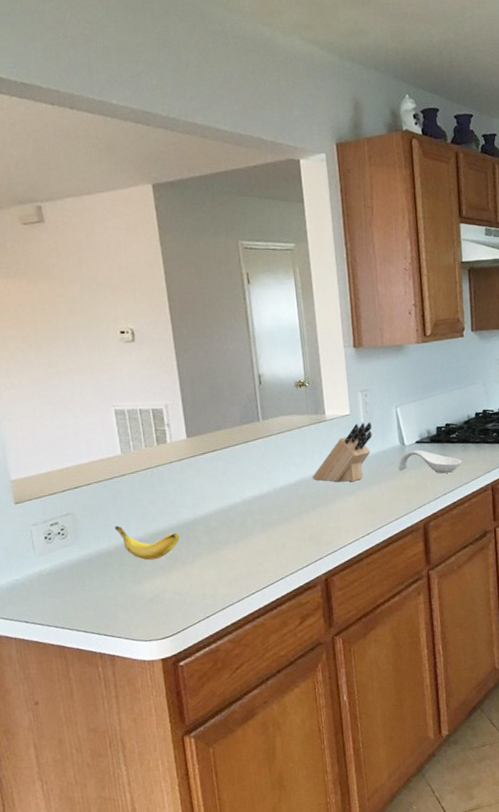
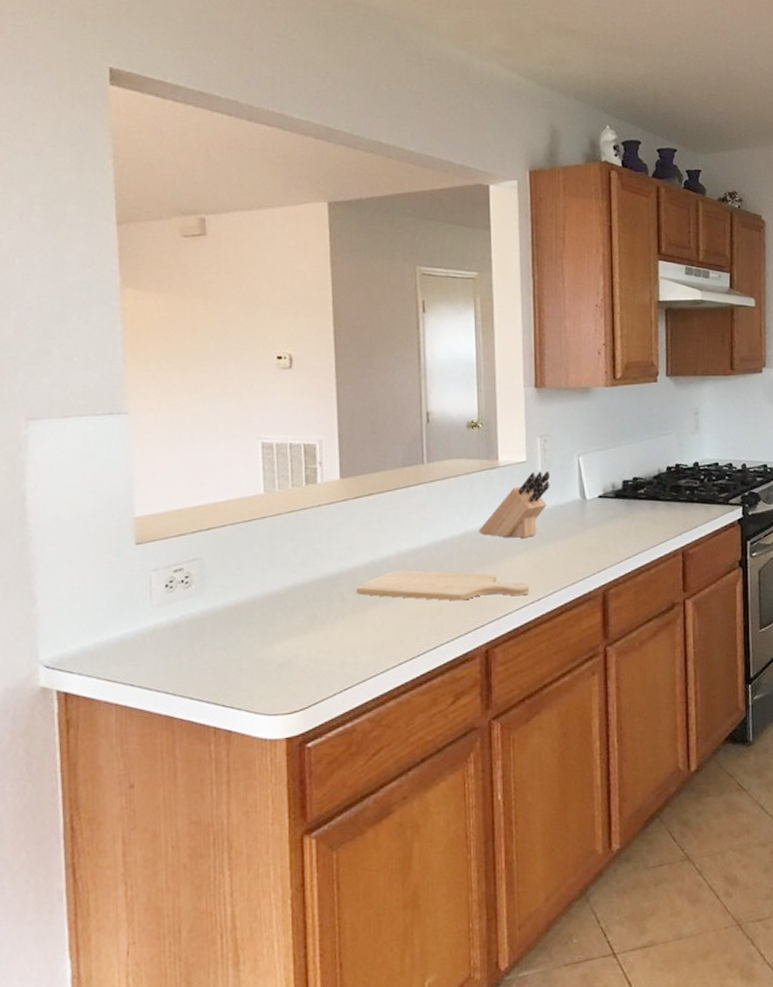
banana: present [115,525,180,561] -> none [248,575,321,619]
chopping board: none [209,513,360,539] -> present [356,570,530,601]
spoon rest: present [398,450,462,474] -> none [577,505,650,534]

